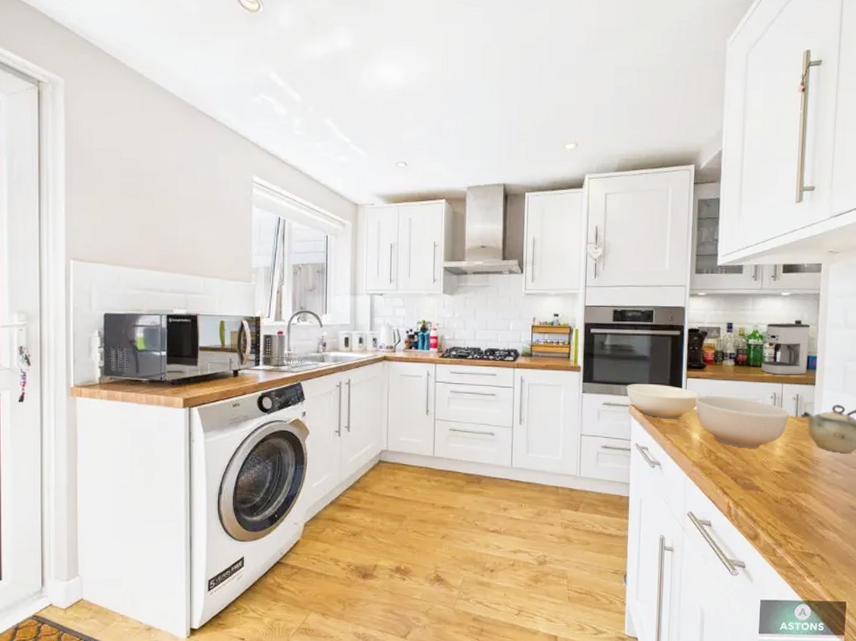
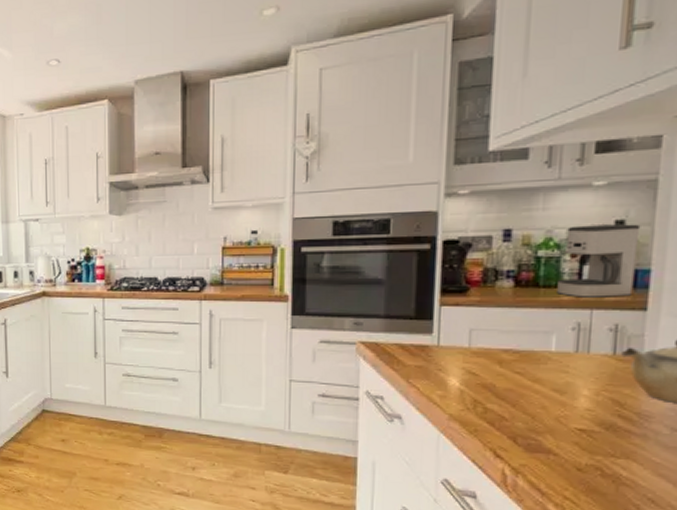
bowl: present [626,383,700,419] -> none [352,314,461,360]
bowl: present [695,396,791,448] -> none [453,329,605,398]

